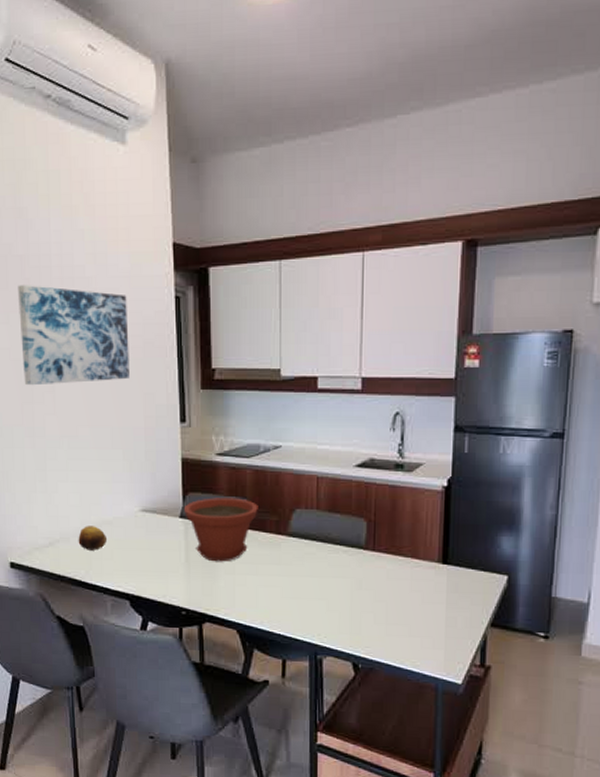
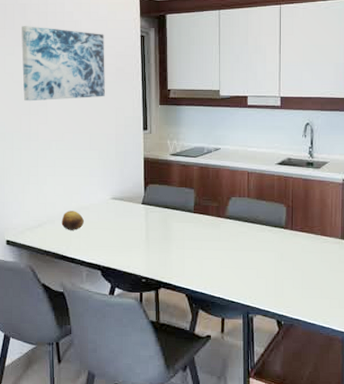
plant pot: present [183,498,258,562] -> none [144,188,203,239]

